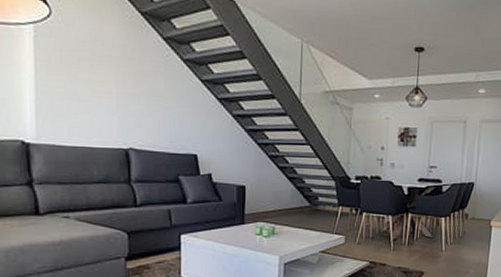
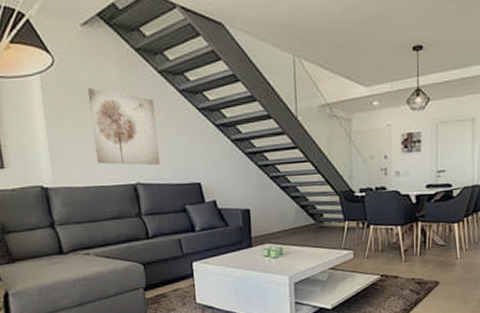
wall art: none [85,45,156,132] -> present [87,88,160,166]

